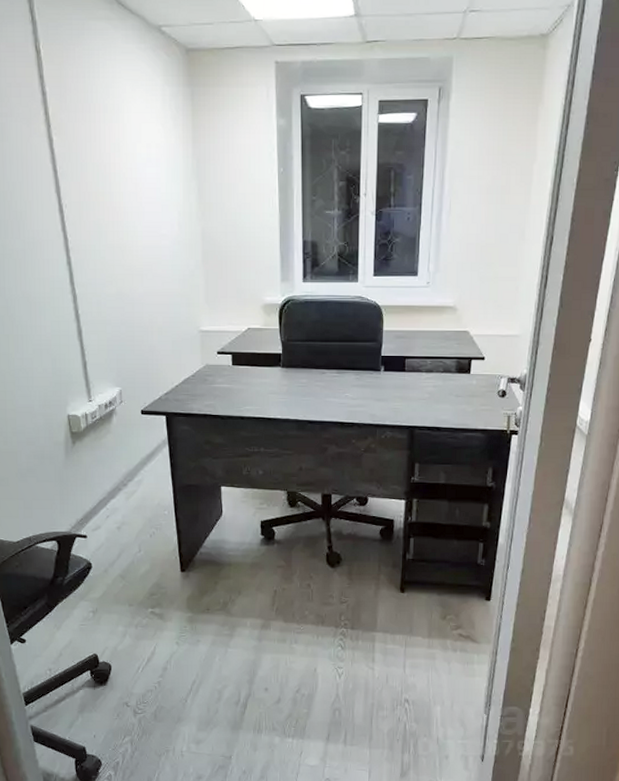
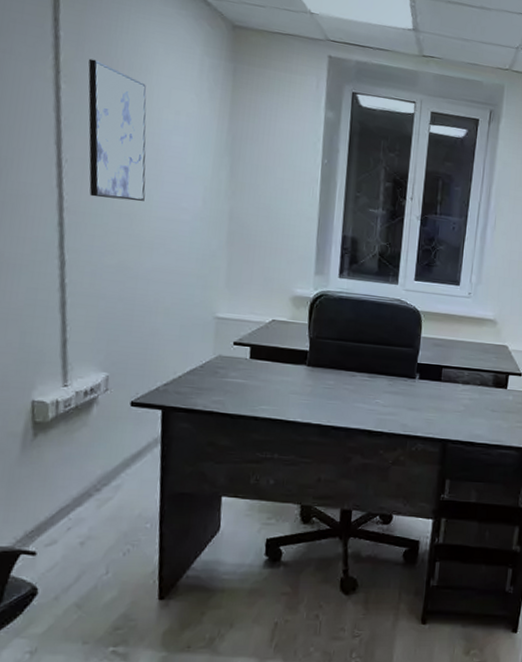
wall art: none [72,108,131,235] -> present [88,58,147,201]

